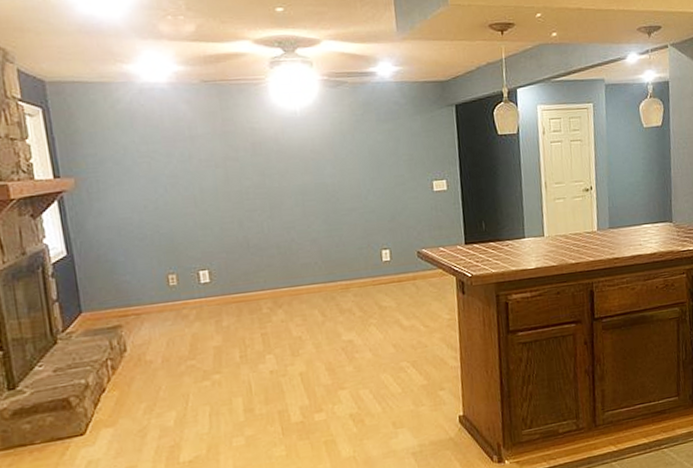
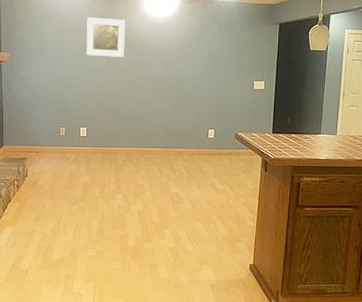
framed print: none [188,115,252,171] -> present [87,17,125,57]

